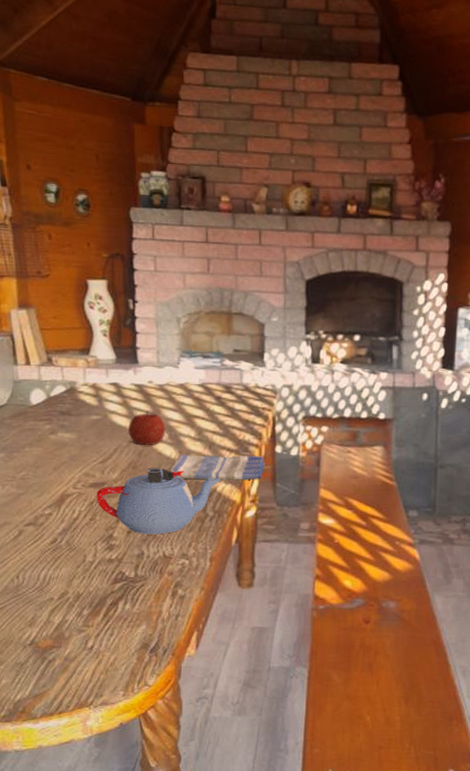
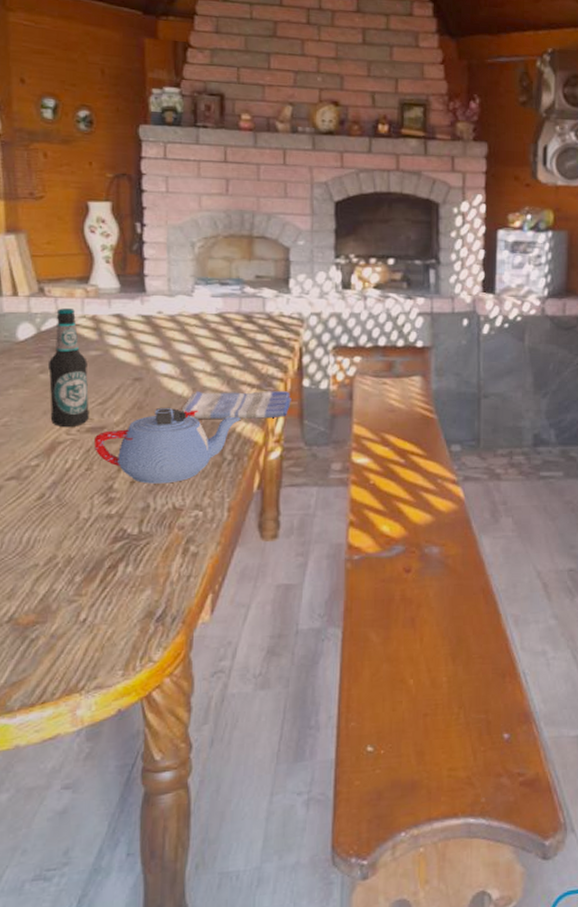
bottle: none [57,377,92,482] -> present [48,308,89,428]
fruit: present [128,410,166,445] -> none [133,344,178,383]

